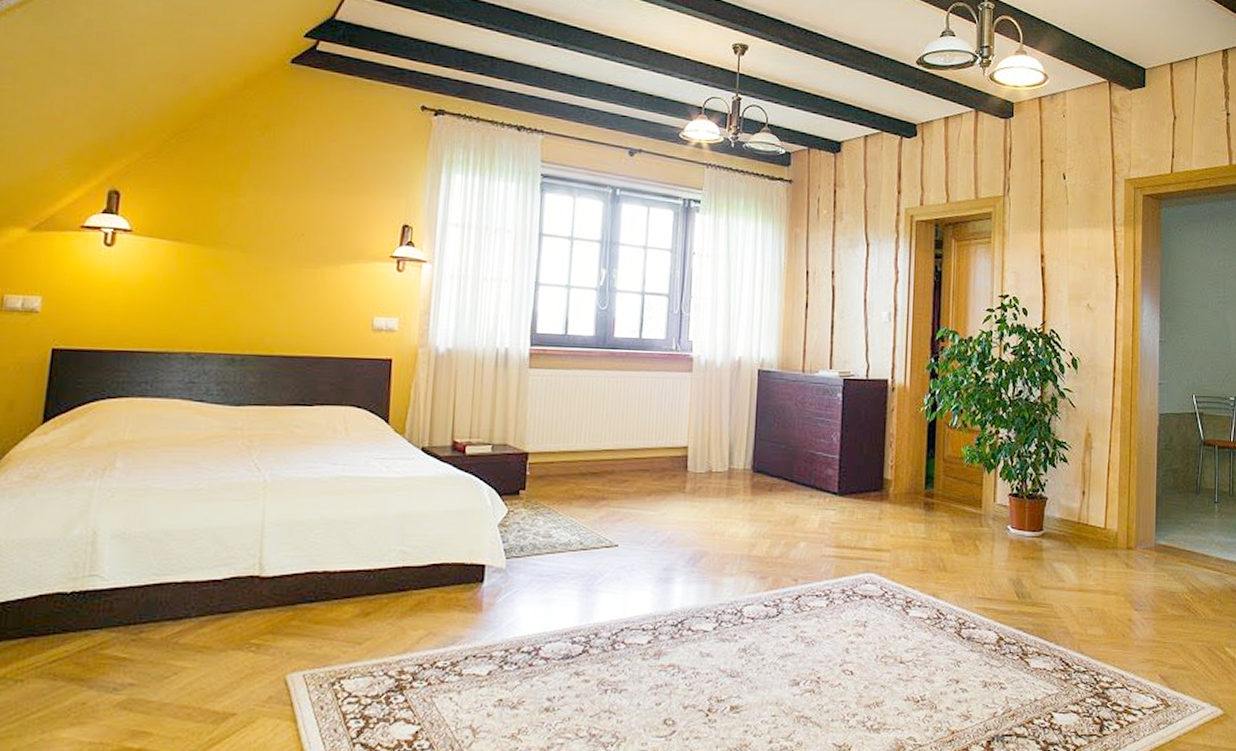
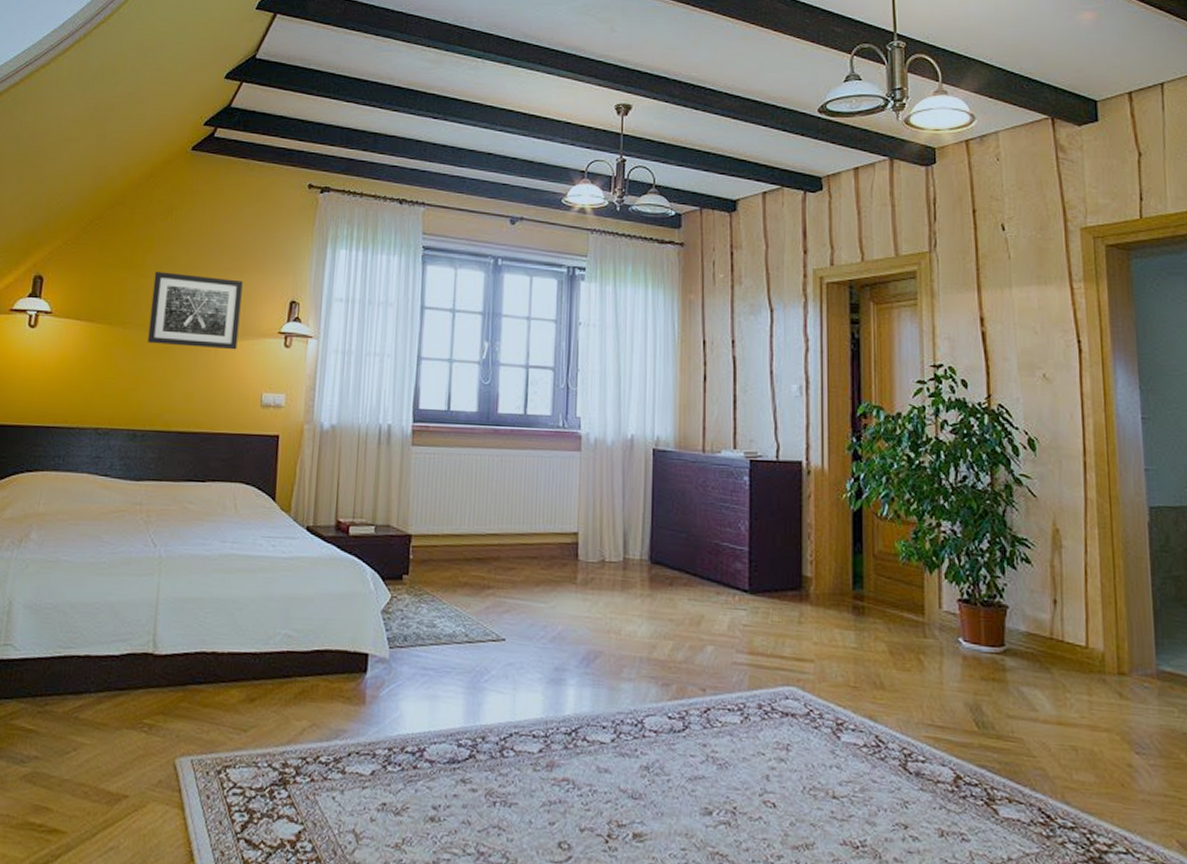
wall art: none [245,191,351,274] -> present [147,272,243,350]

